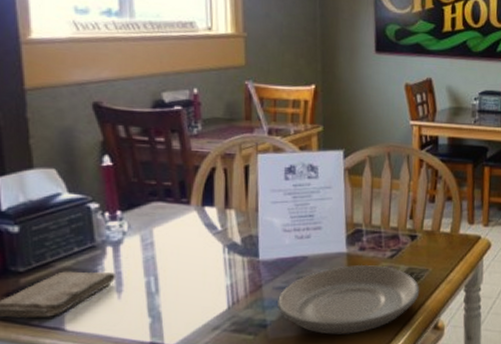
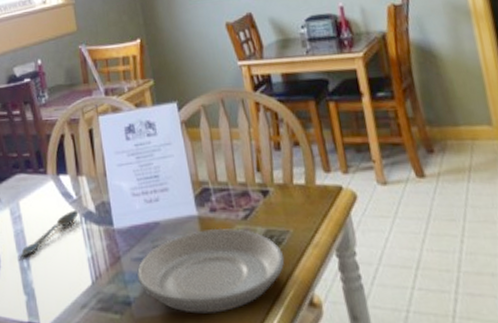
spoon: none [148,240,222,282] -> present [20,209,79,257]

